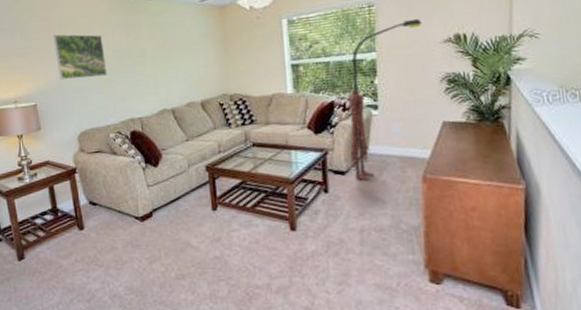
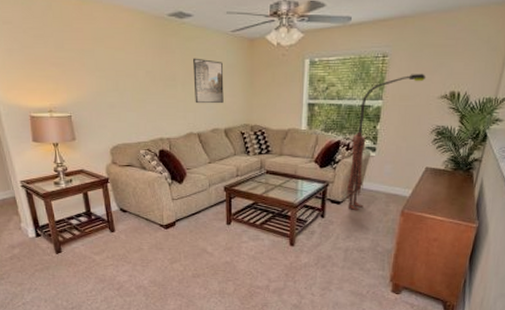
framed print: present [53,34,108,79] -> none [87,48,140,95]
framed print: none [162,31,198,78] -> present [193,58,224,104]

